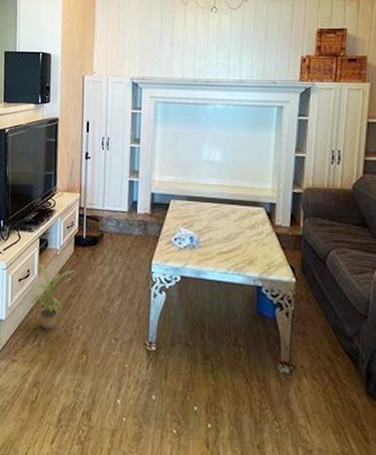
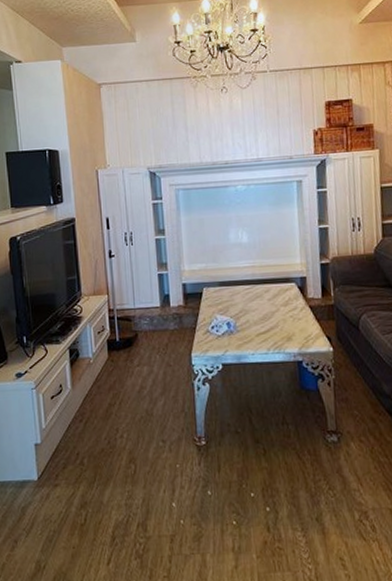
potted plant: present [28,263,75,330] -> none [63,376,112,445]

